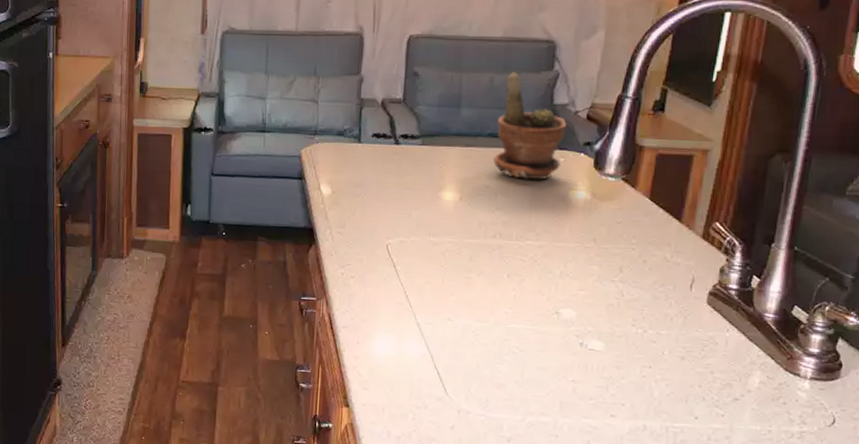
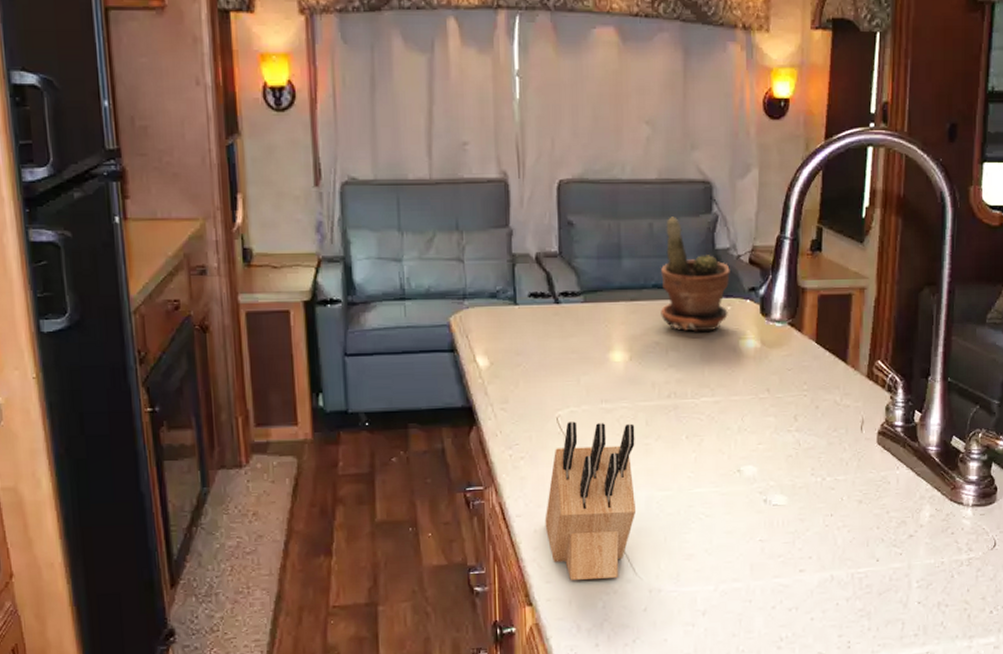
knife block: none [367,250,459,396] -> present [544,421,637,581]

